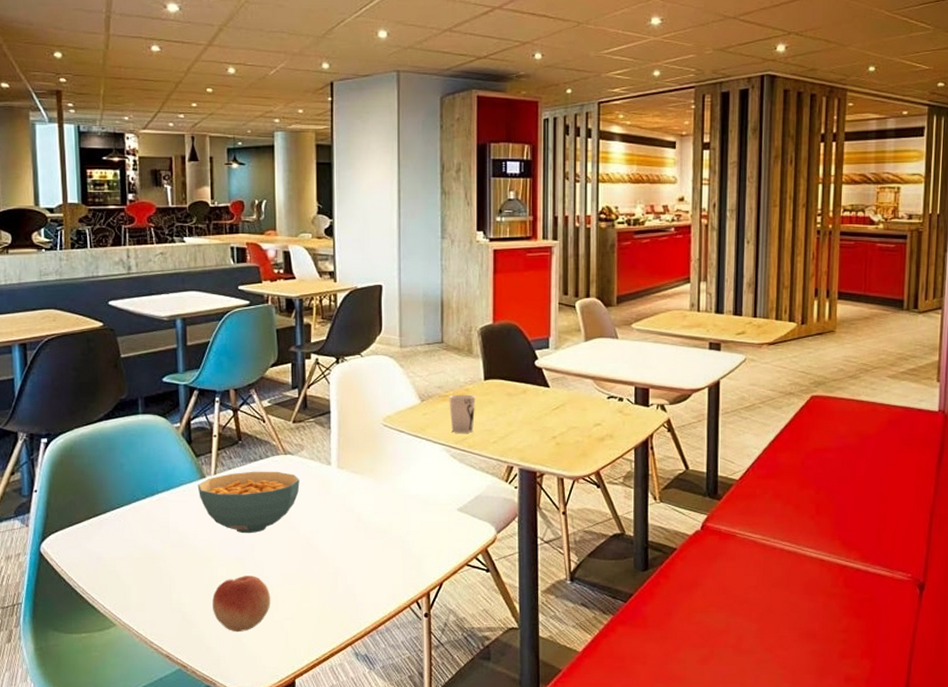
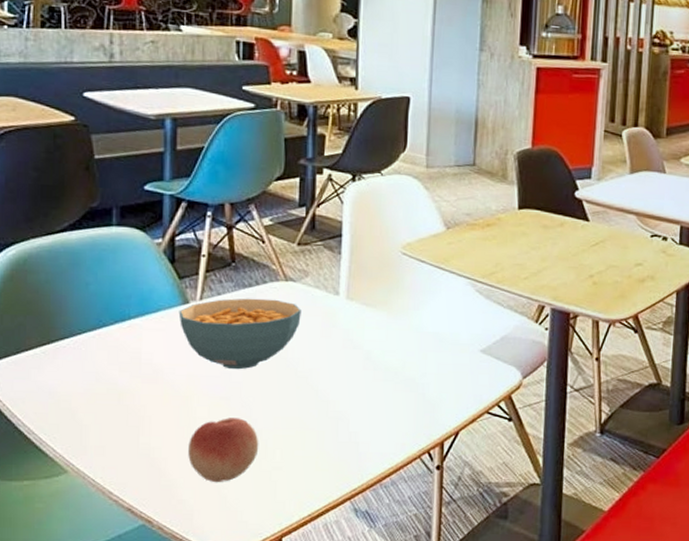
cup: present [449,394,476,433] -> none [477,223,508,267]

